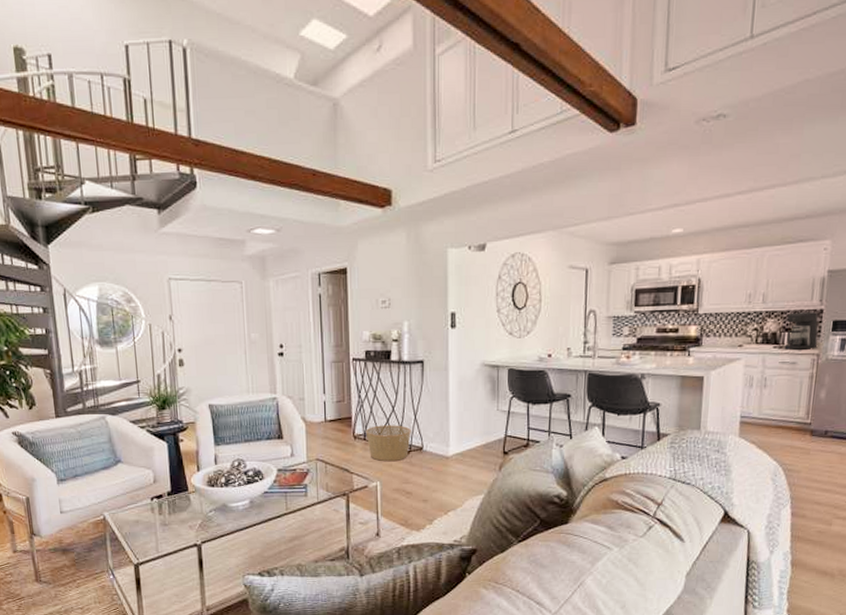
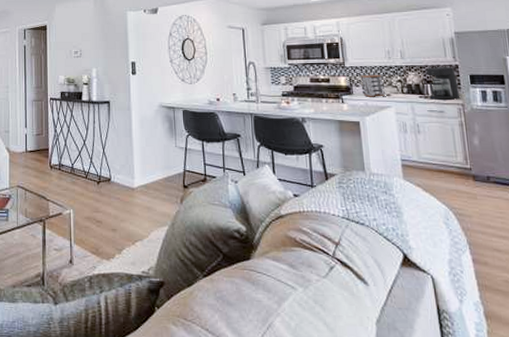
basket: present [365,425,411,462] -> none [60,157,100,191]
spice rack: none [712,319,738,349] -> present [360,72,386,97]

